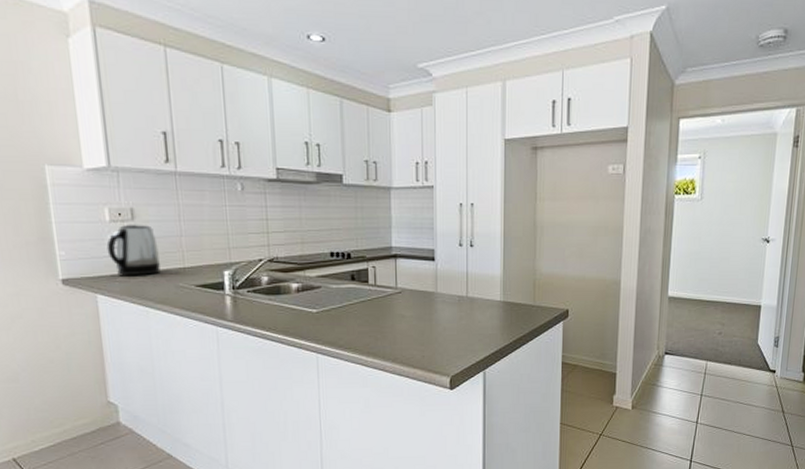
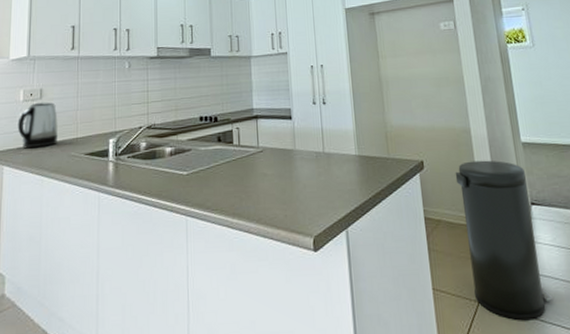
pedal bin: none [598,312,668,450] -> present [455,160,555,321]

